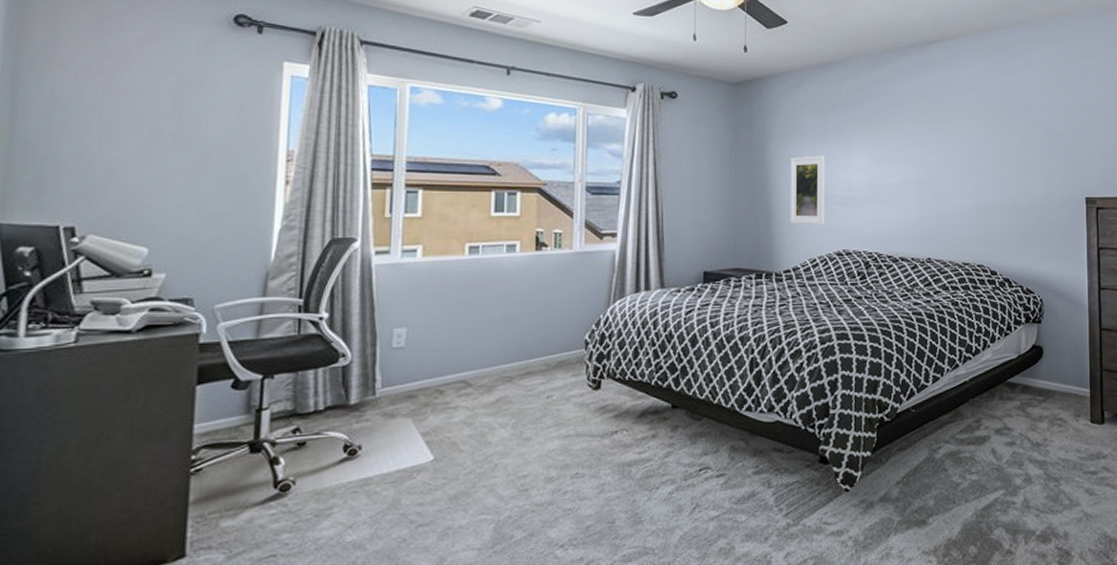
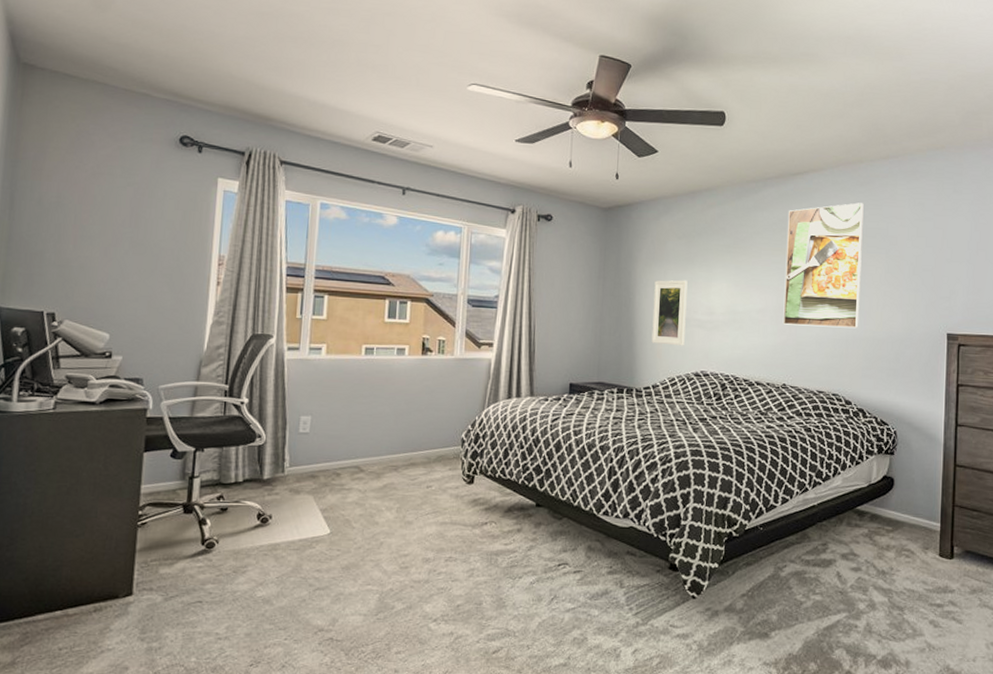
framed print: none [924,70,1000,197] -> present [783,202,864,329]

